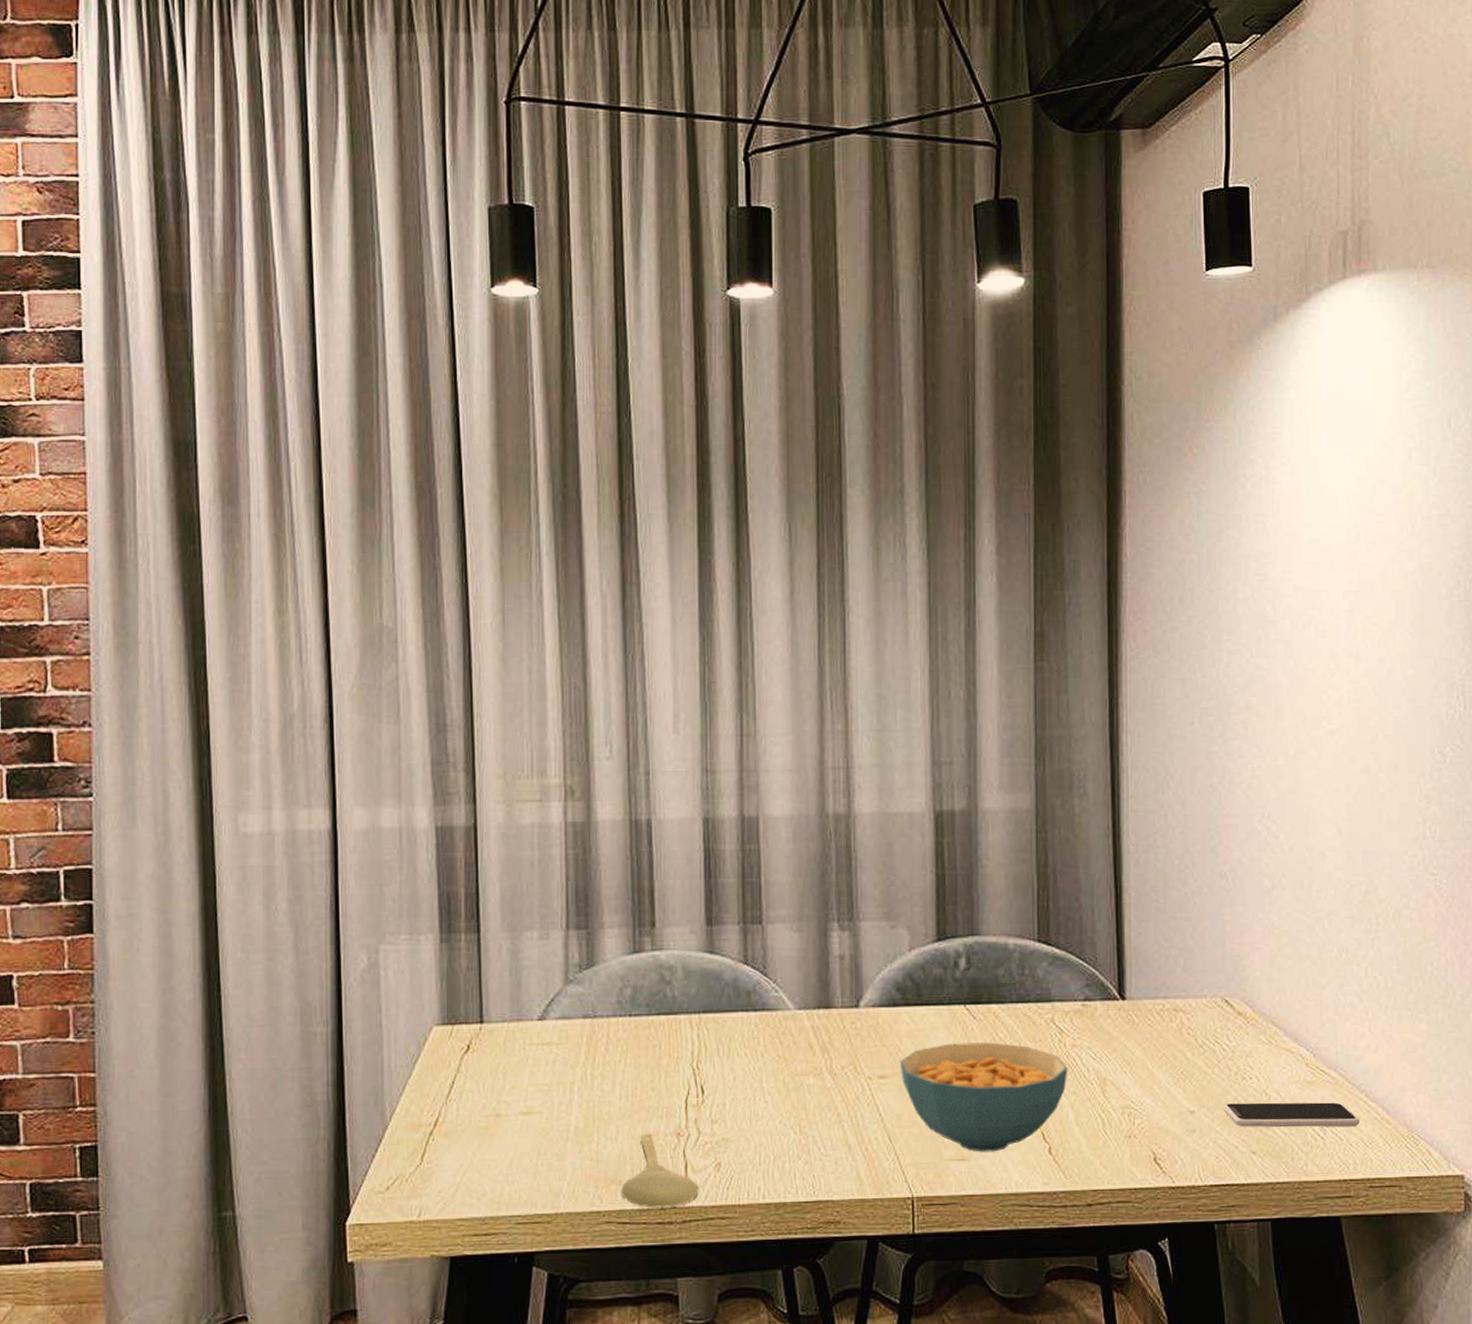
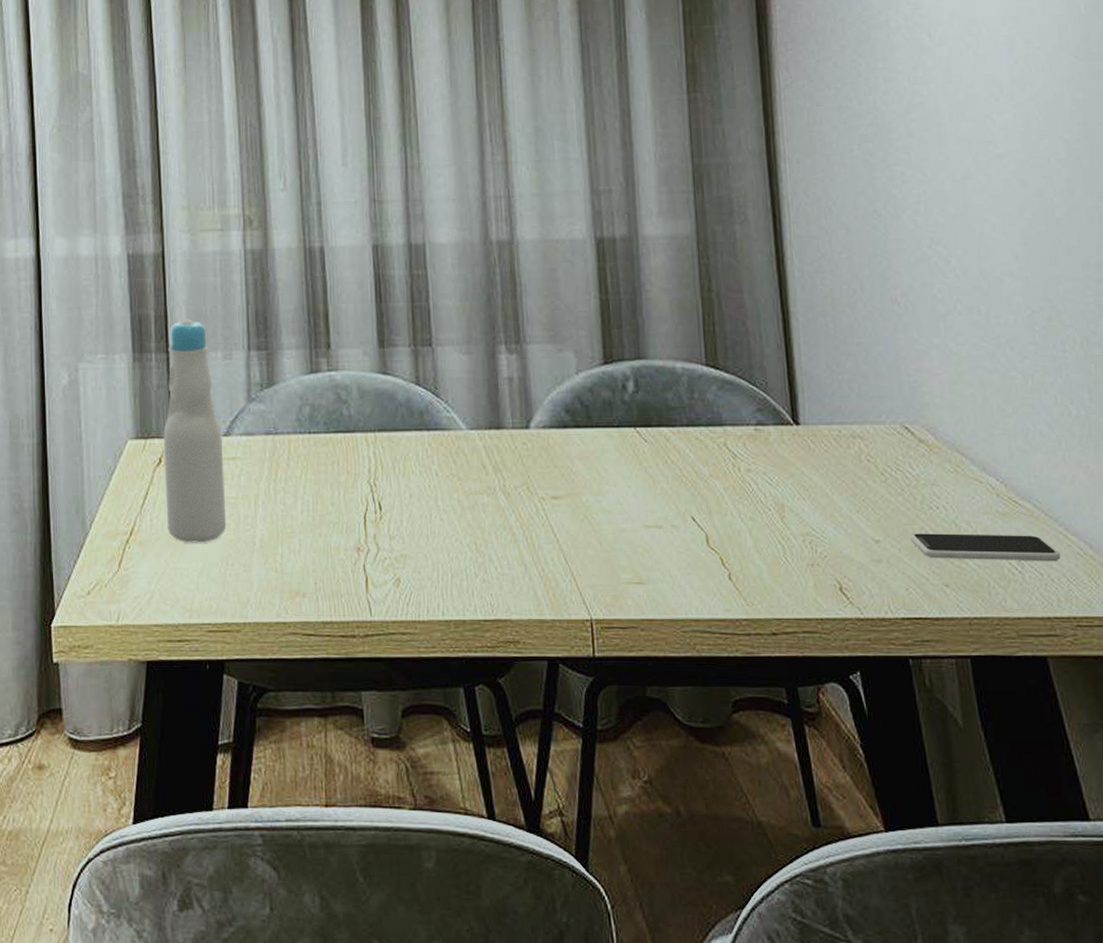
bottle: none [472,896,539,1133] -> present [163,318,227,543]
spoon: present [620,1133,699,1209] -> none [304,547,380,622]
cereal bowl: present [899,1041,1068,1152] -> none [572,464,744,576]

